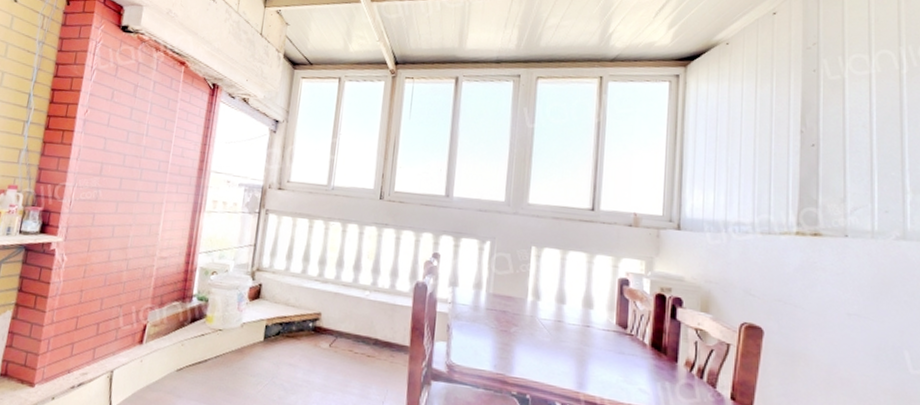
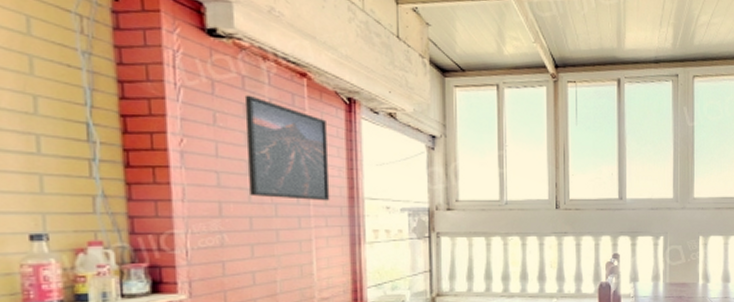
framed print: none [125,78,193,171] -> present [244,95,330,201]

